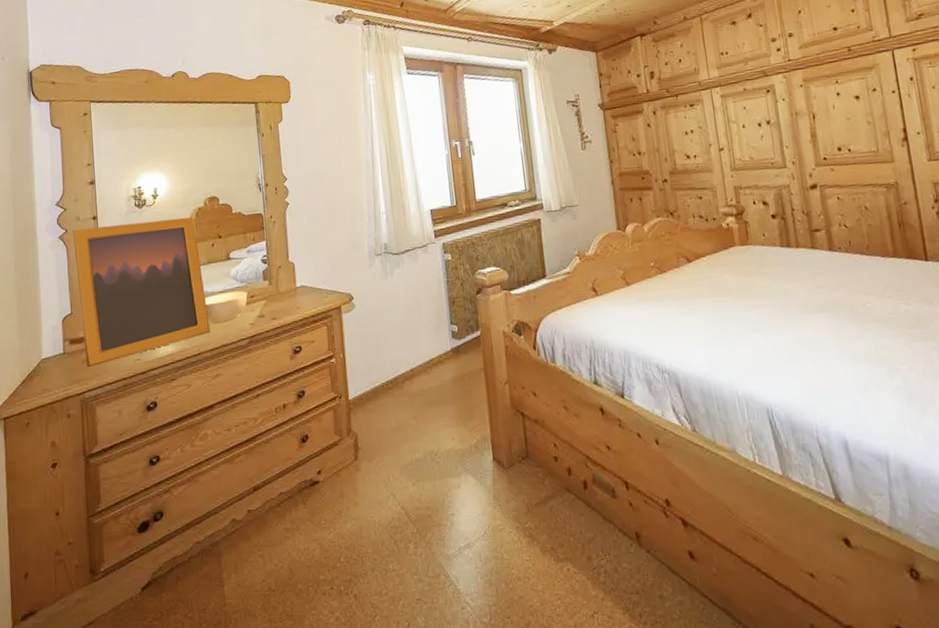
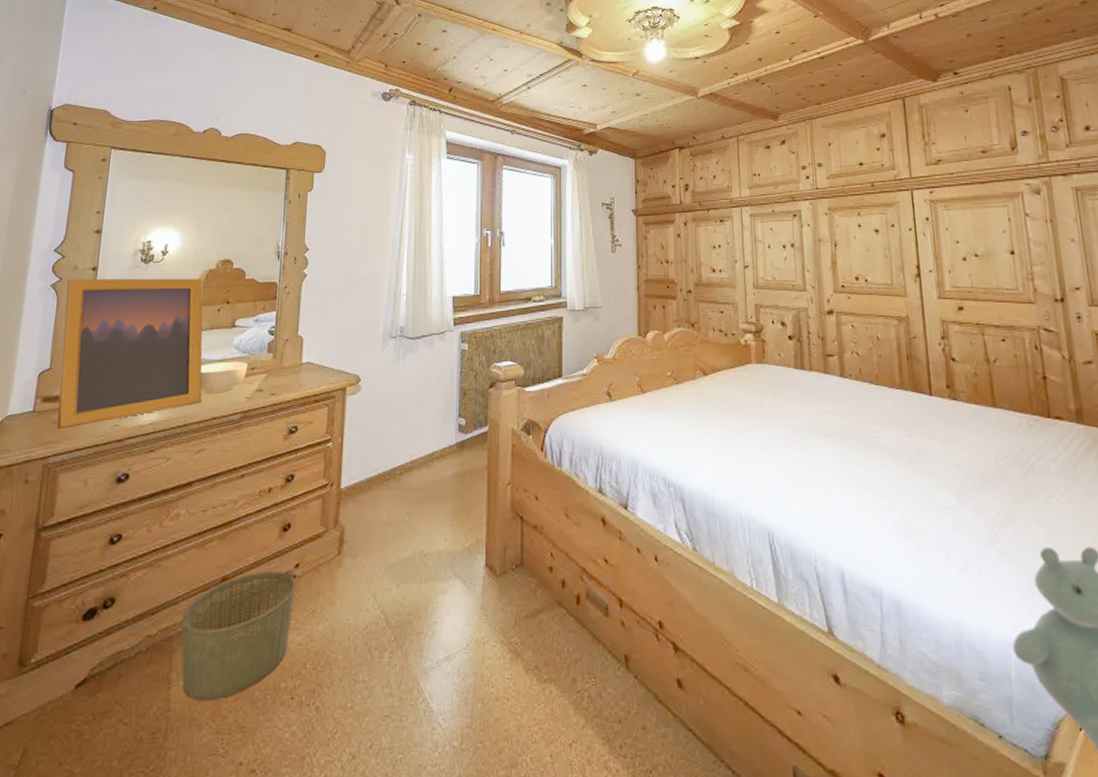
basket: none [223,476,322,596] -> present [181,570,297,701]

